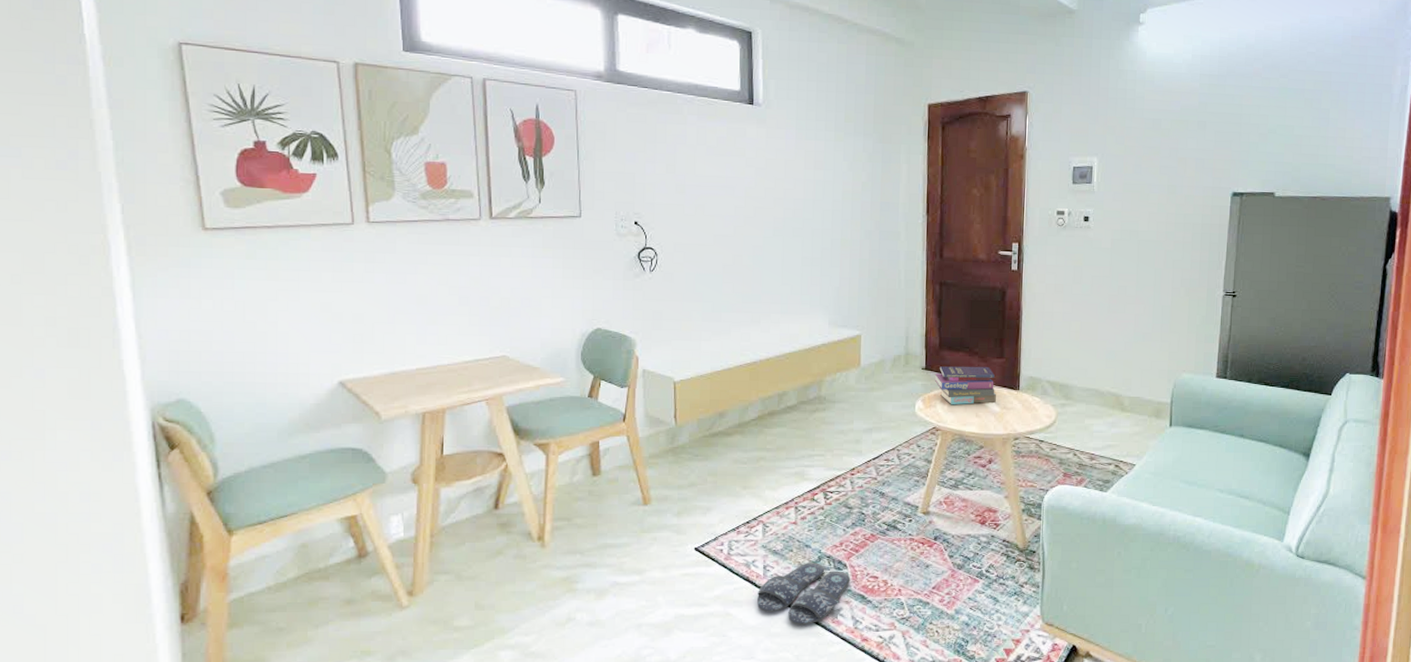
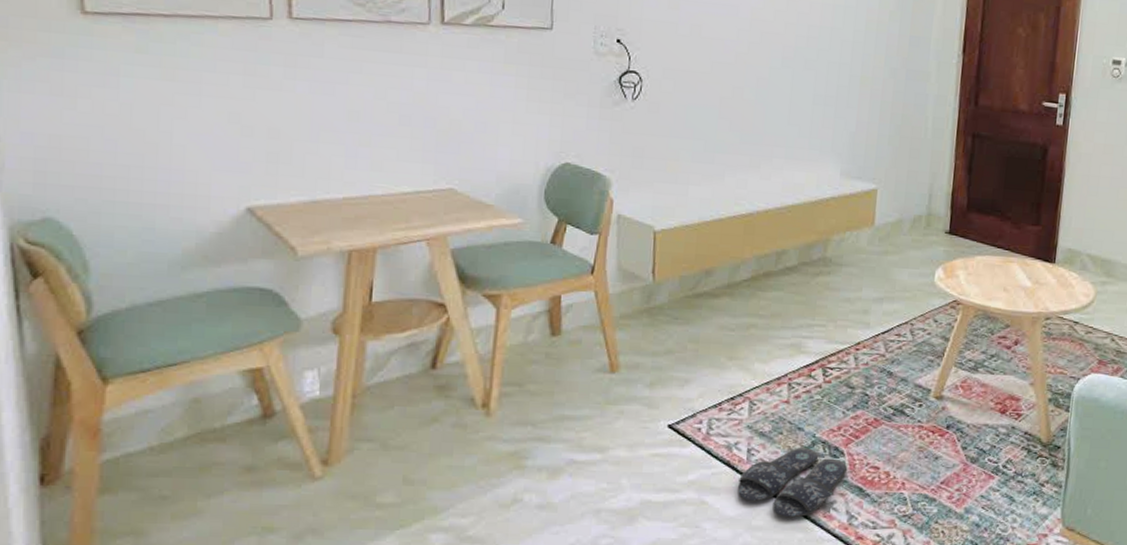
books: present [934,366,996,405] -> none [959,231,1029,277]

